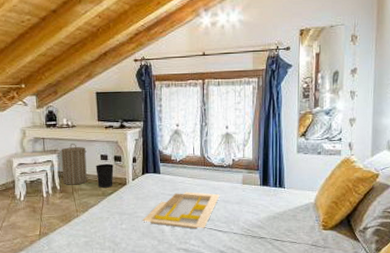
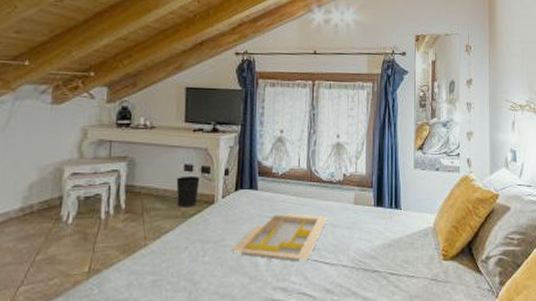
laundry hamper: present [61,143,87,185] -> none [130,148,167,203]

